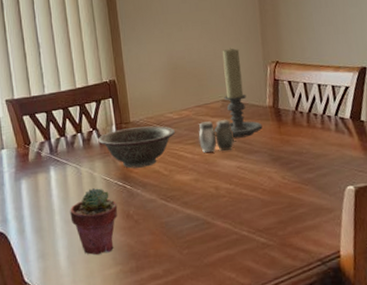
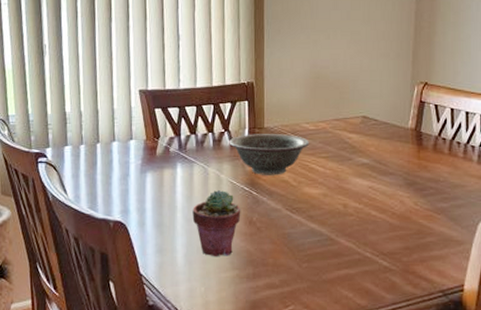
salt and pepper shaker: present [198,119,234,152] -> none [332,136,369,168]
candle holder: present [214,48,263,138] -> none [350,62,401,157]

